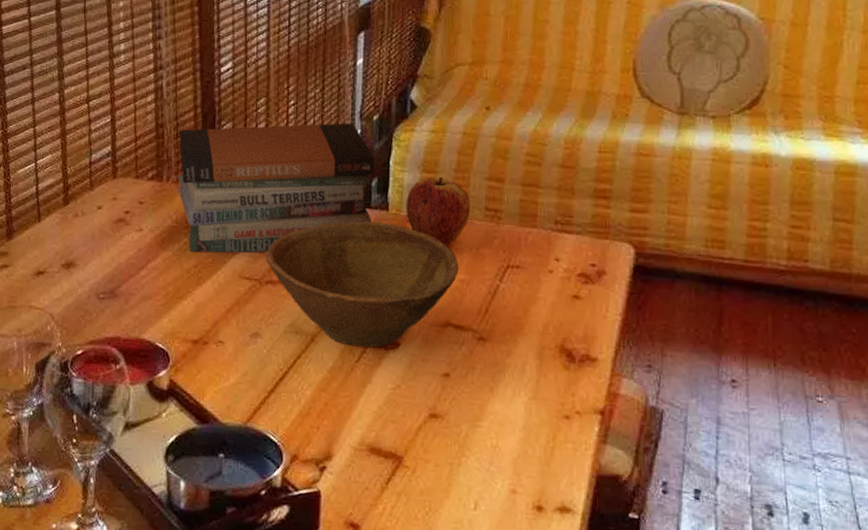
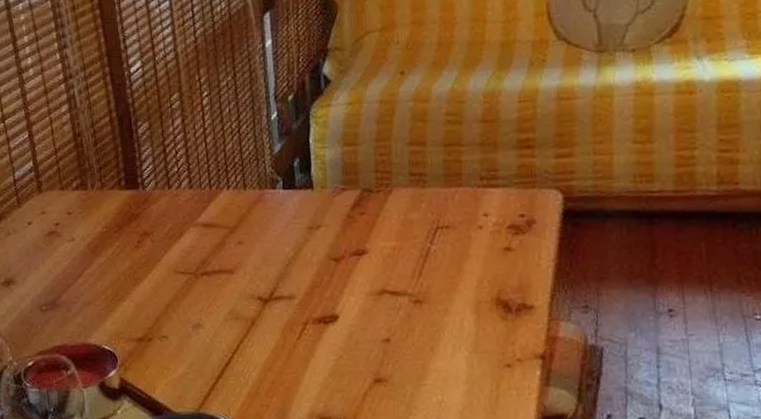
book stack: present [177,123,375,253] -> none [97,106,297,254]
bowl: present [266,221,459,348] -> none [198,200,389,325]
apple: present [406,176,470,246] -> none [329,148,395,216]

